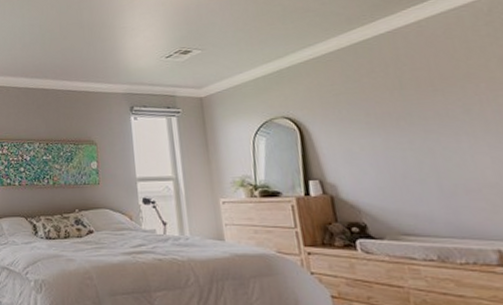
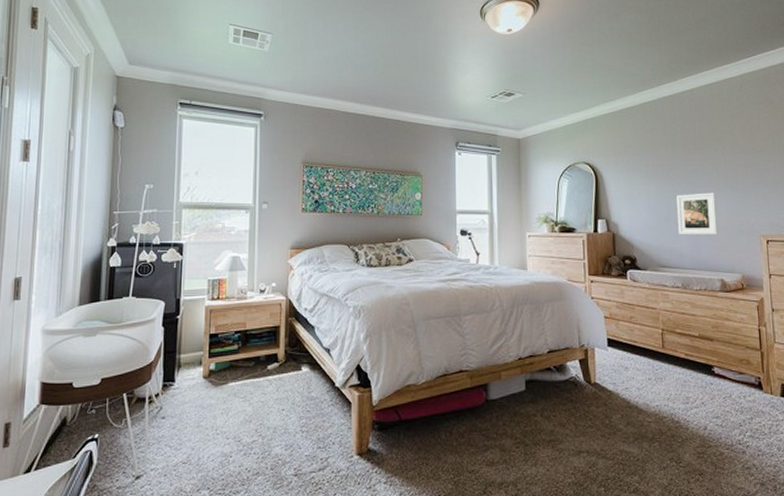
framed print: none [414,141,485,195] -> present [677,192,719,235]

